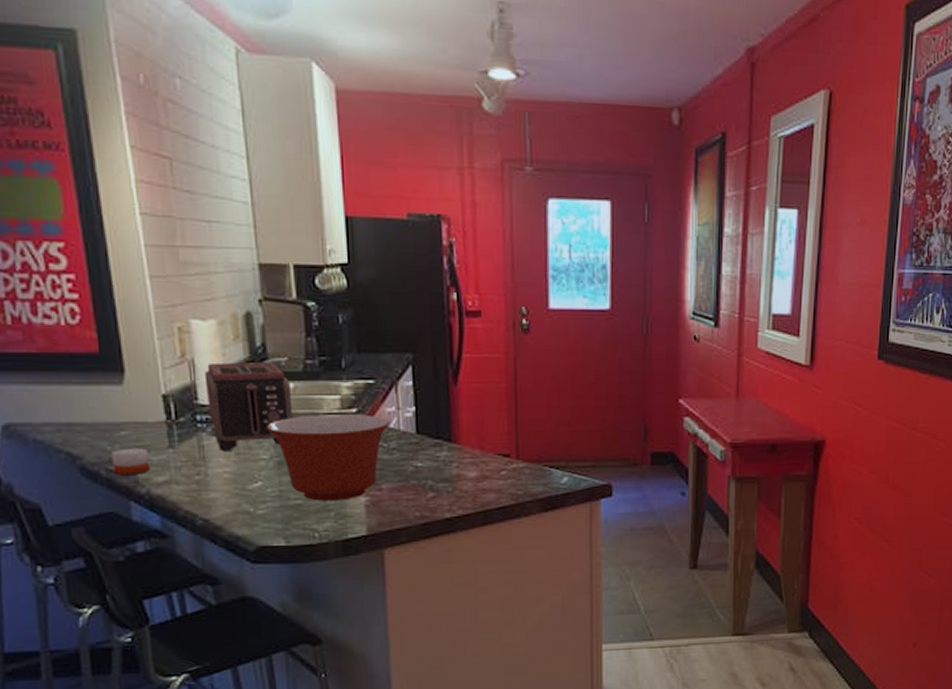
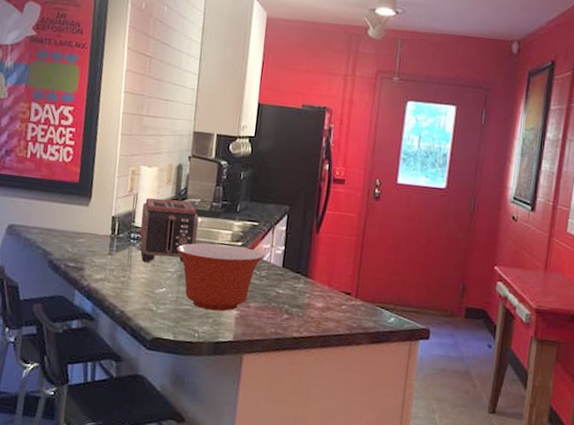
candle: present [111,448,151,474] -> none [69,251,94,271]

